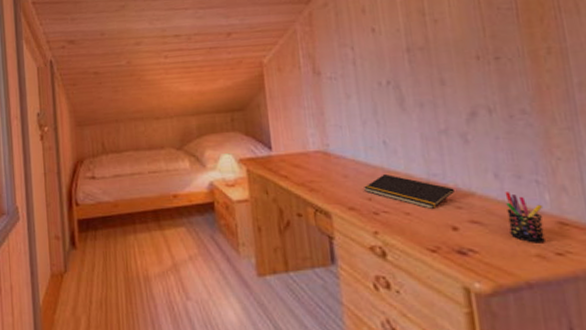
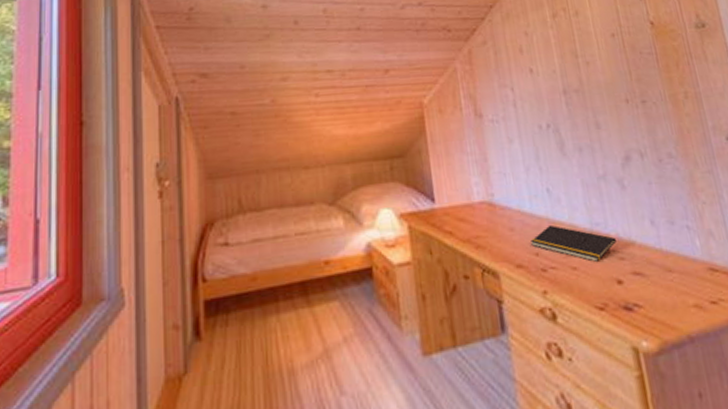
pen holder: present [505,192,545,243] -> none [661,239,701,293]

